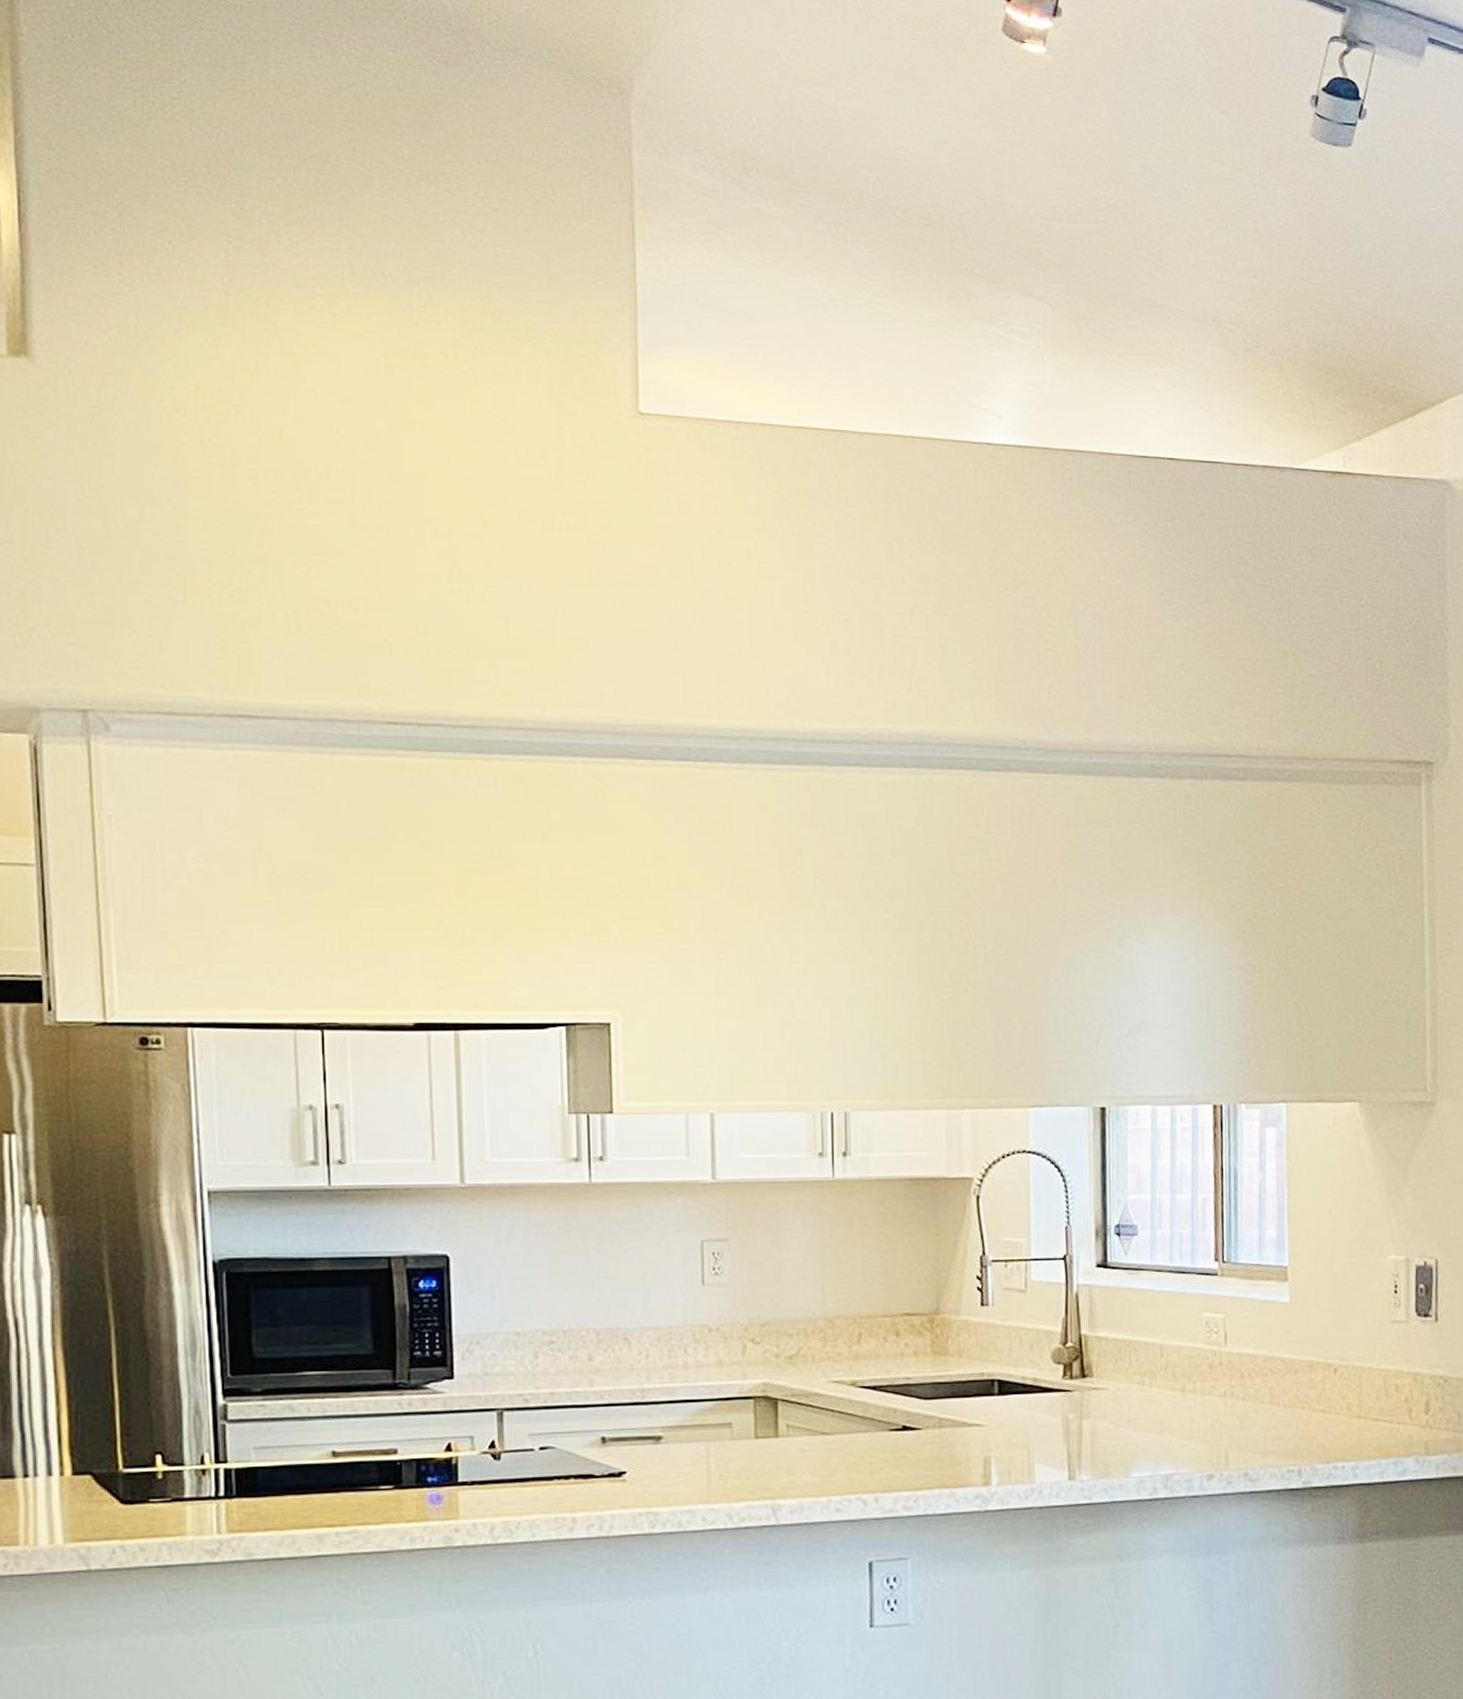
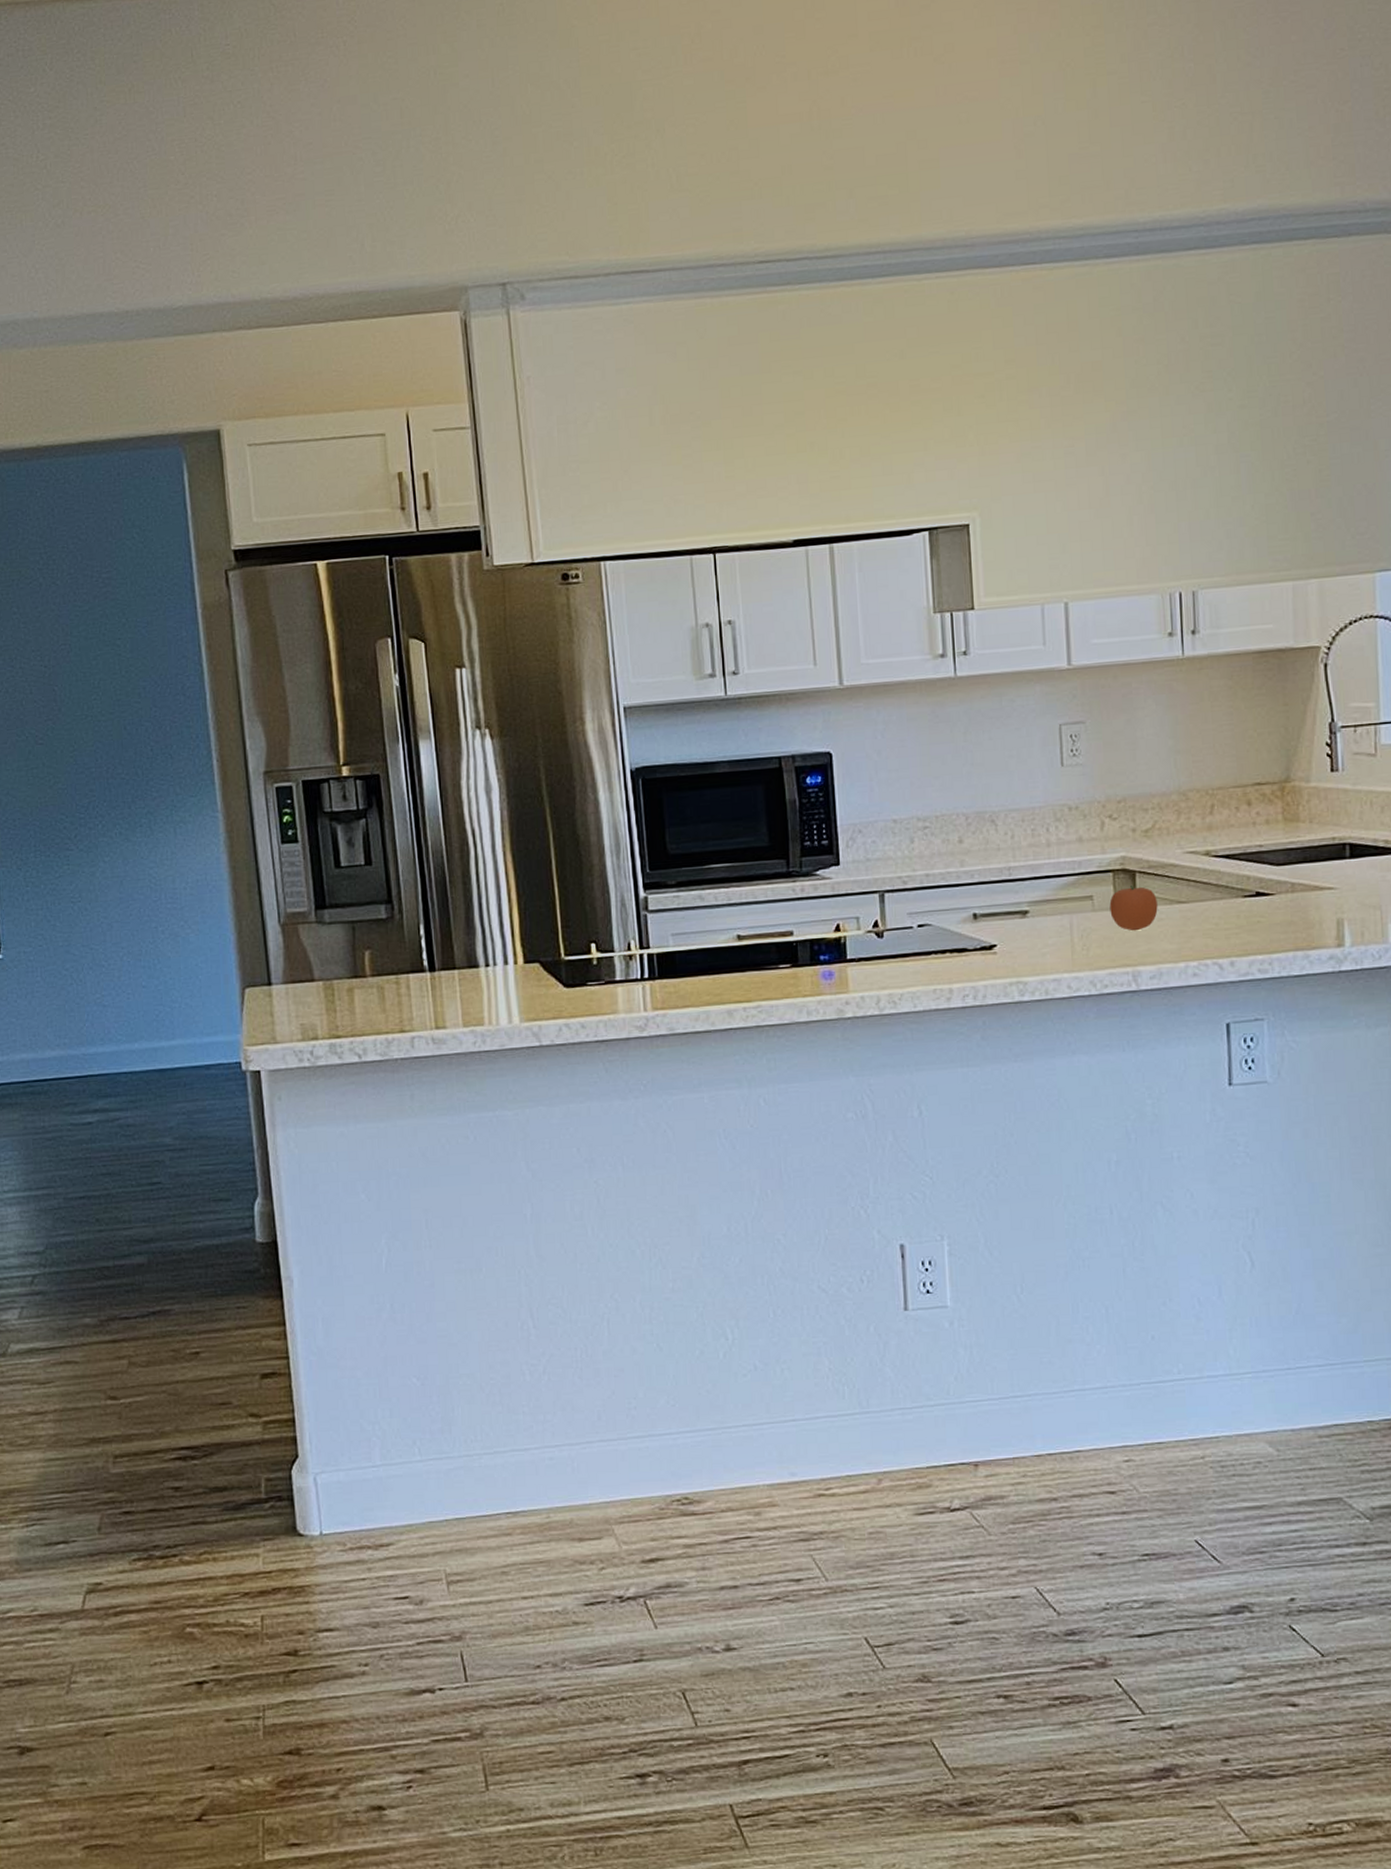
fruit: none [749,1414,801,1462] -> present [1109,886,1158,931]

